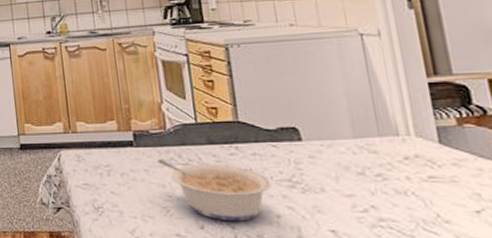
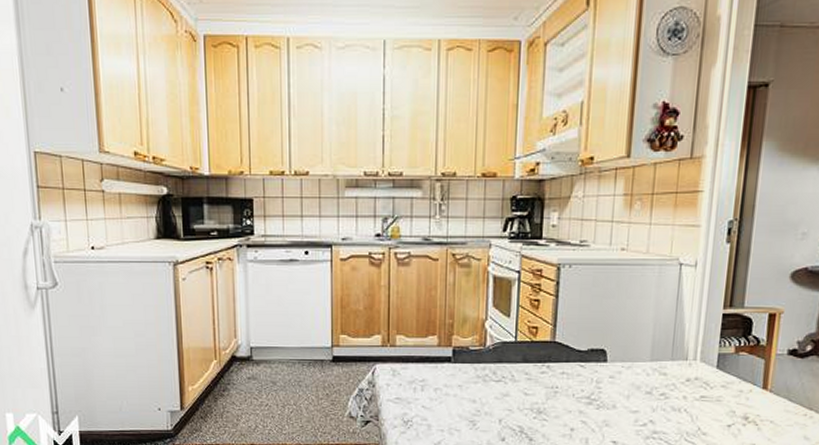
legume: present [158,158,272,222] -> none [473,375,573,434]

